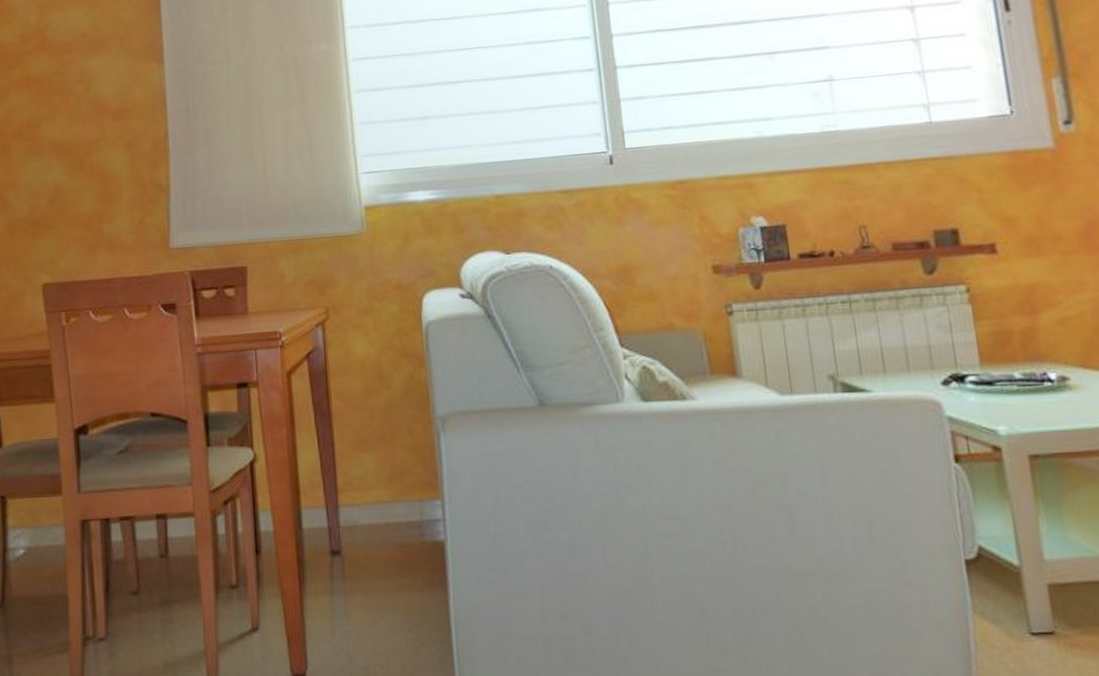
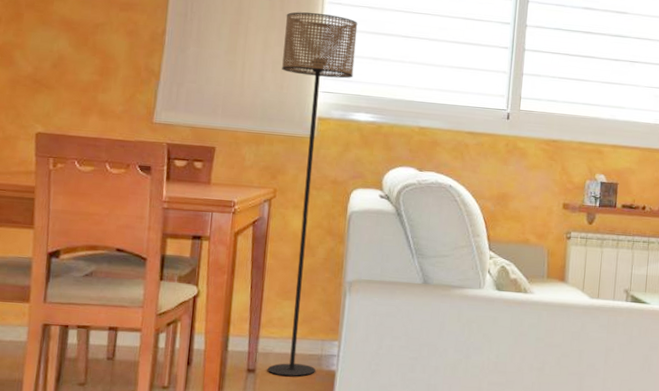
floor lamp: none [304,73,418,556] -> present [267,12,358,377]

